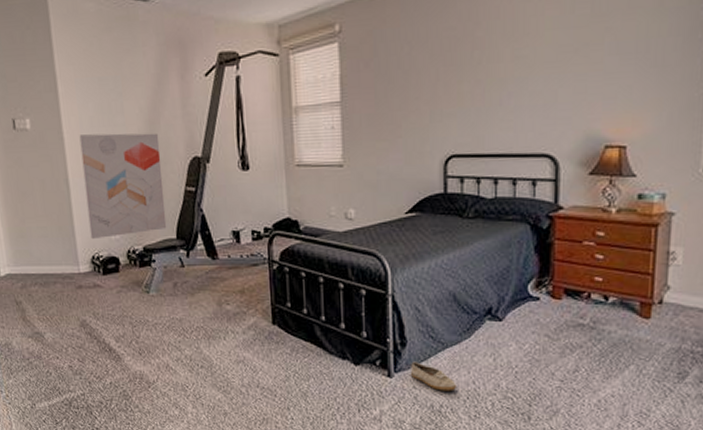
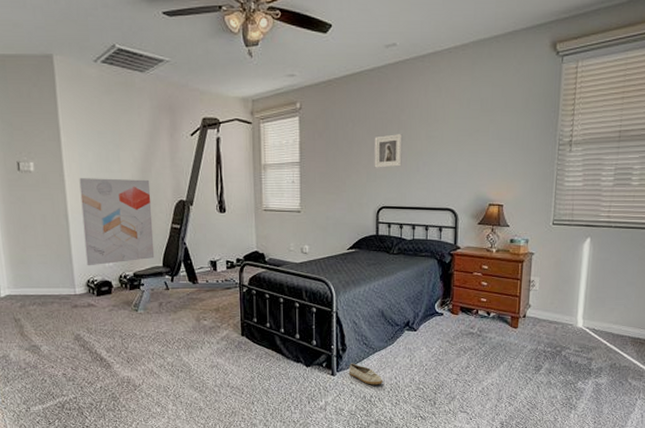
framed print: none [439,56,478,104] -> present [374,134,403,168]

